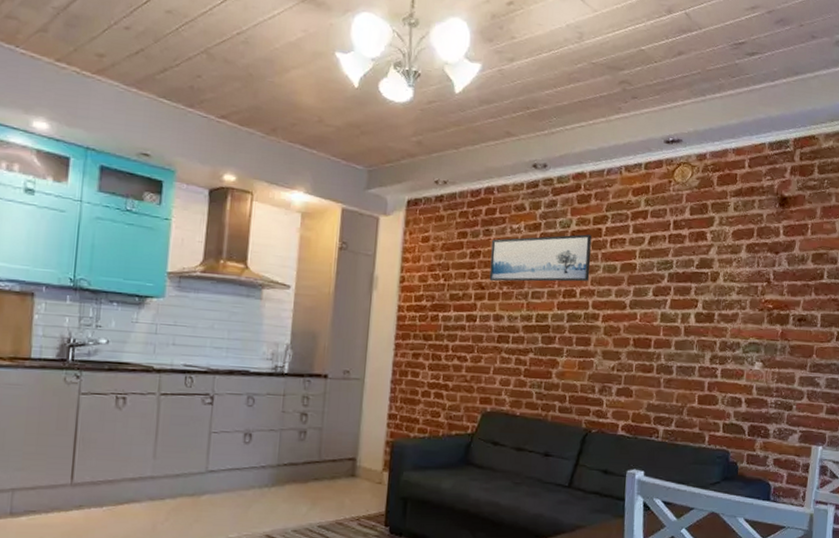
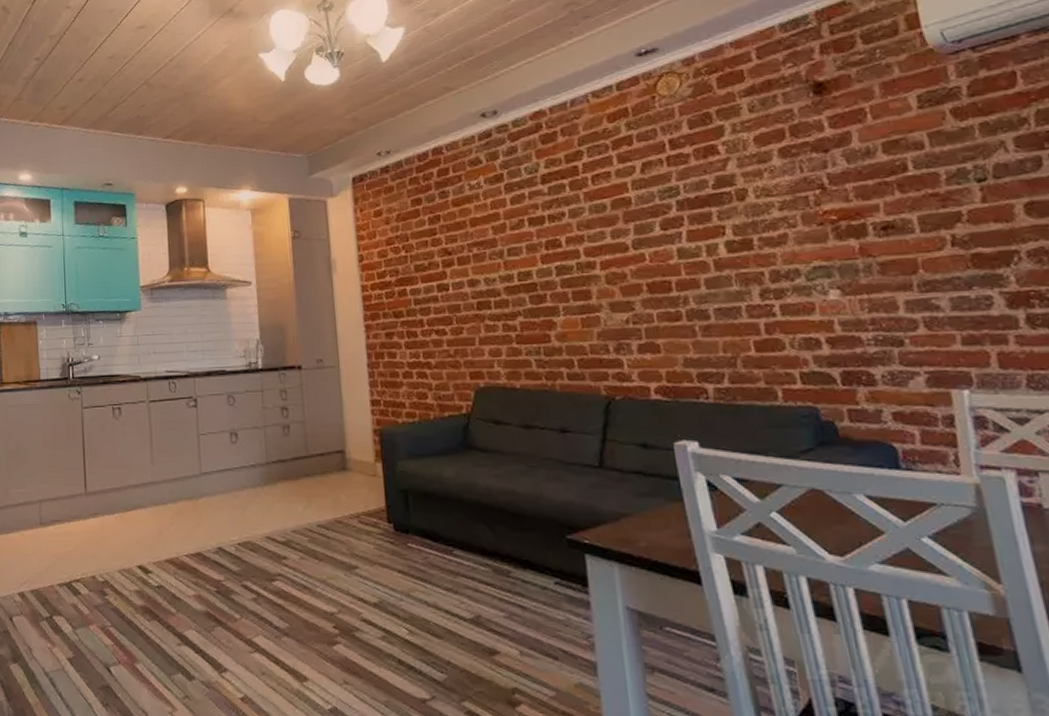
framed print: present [489,234,592,282] -> none [450,175,575,245]

